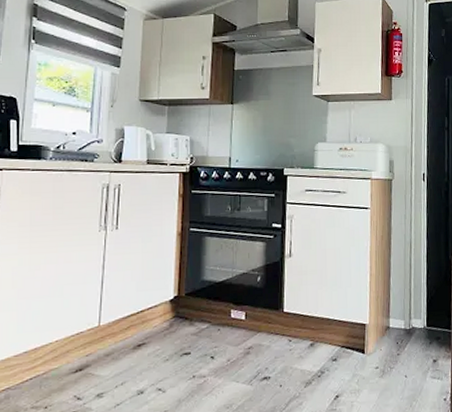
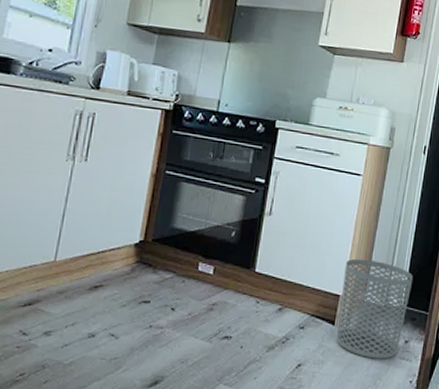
waste bin: none [366,286,432,382] -> present [336,258,414,359]

